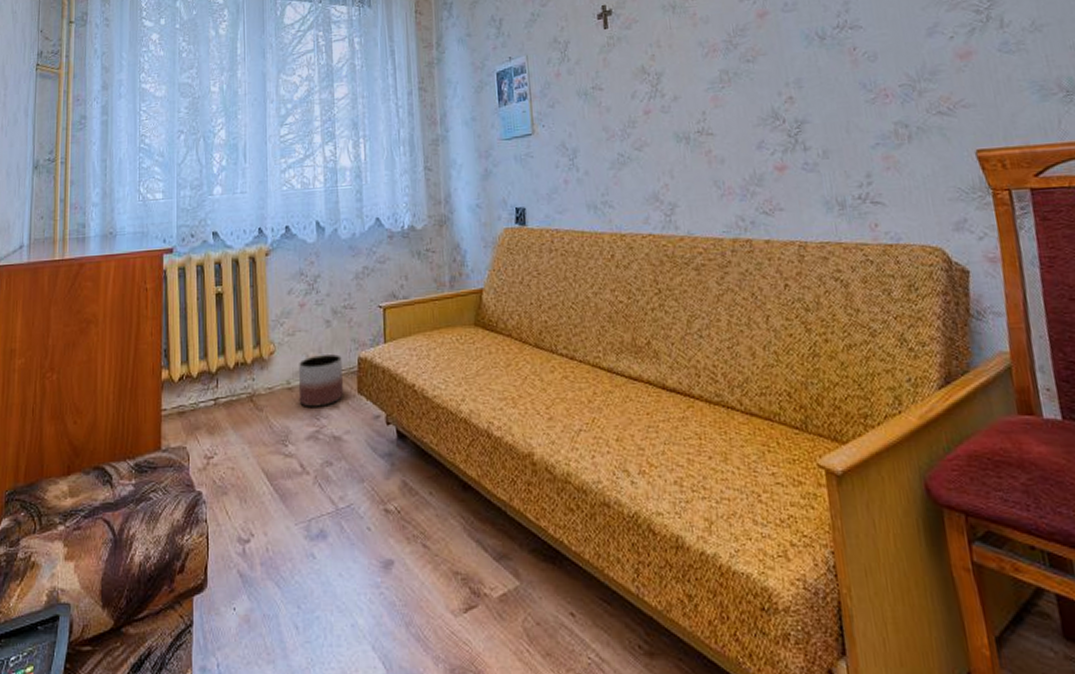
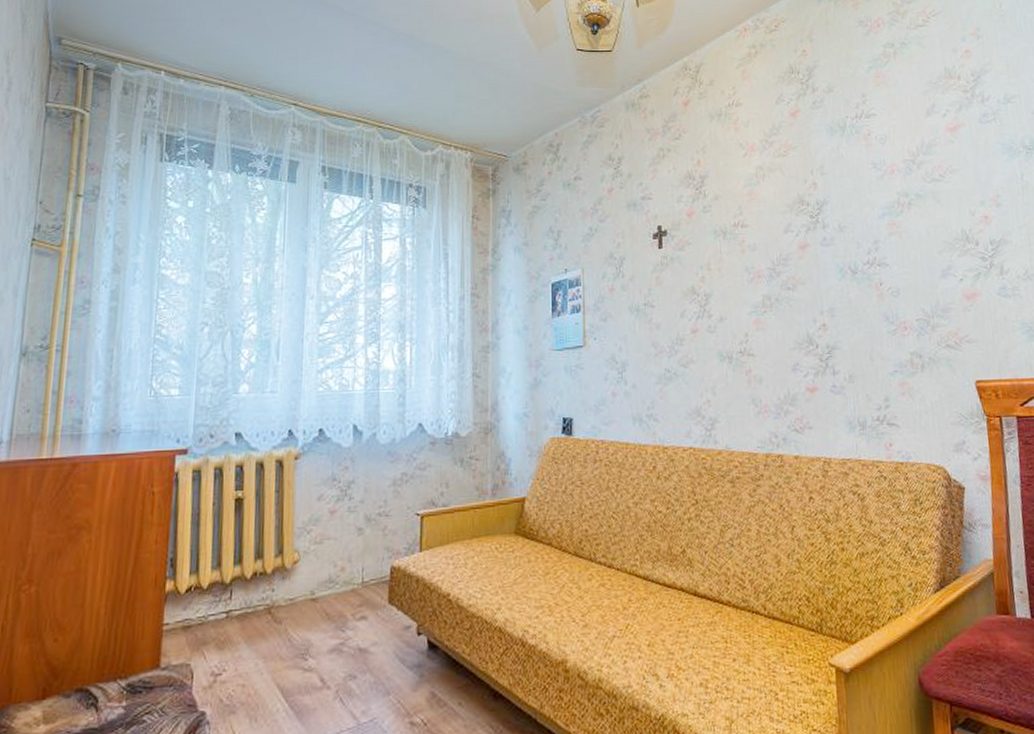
planter: present [298,354,344,407] -> none [323,563,374,619]

